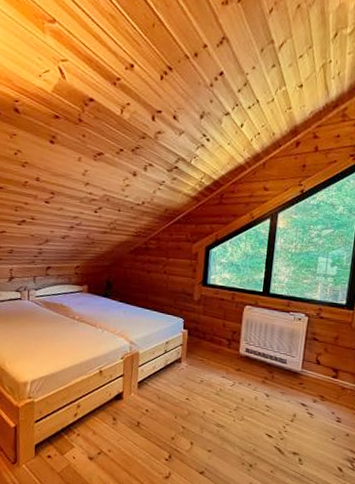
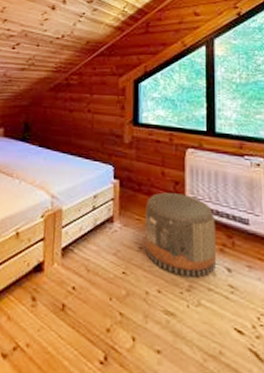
pouf: none [205,339,261,401] -> present [144,192,217,277]

